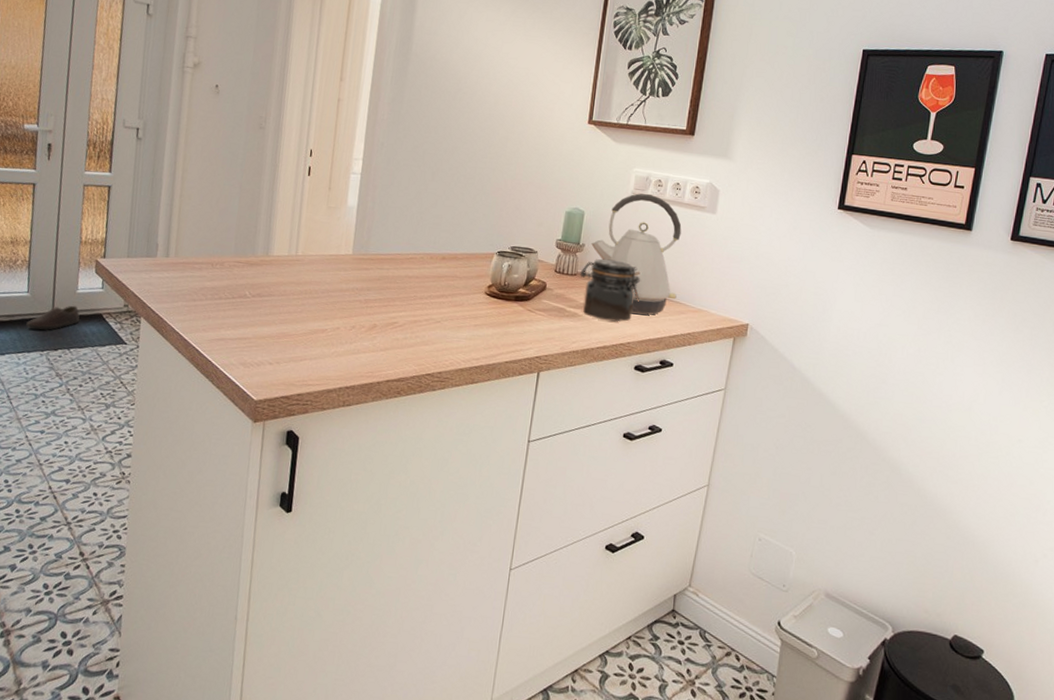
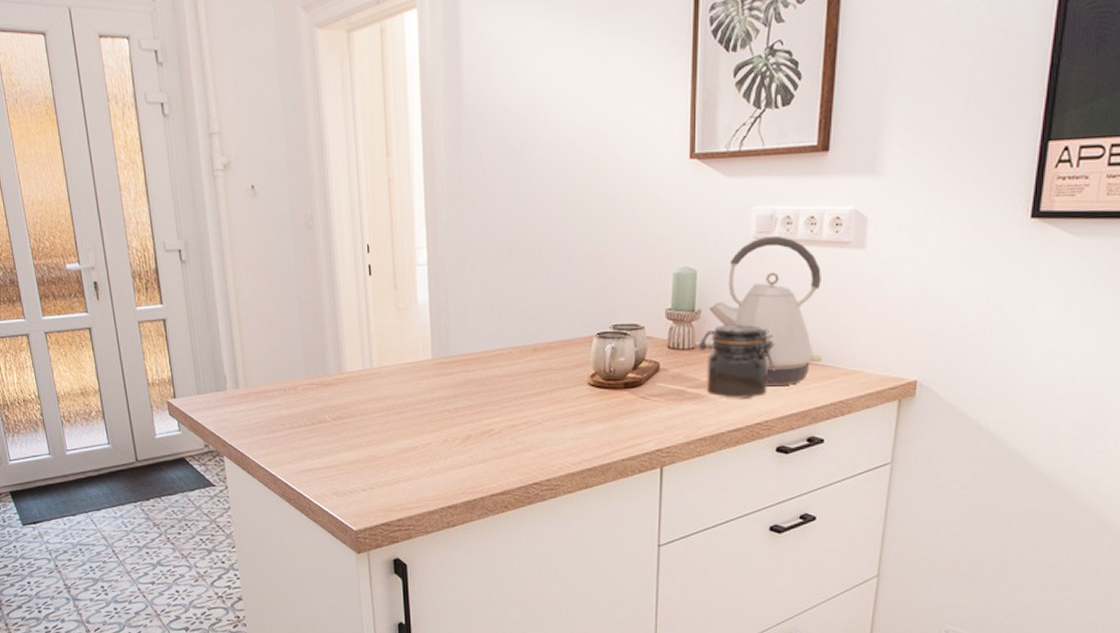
shoe: present [26,305,80,331] -> none [114,452,164,482]

